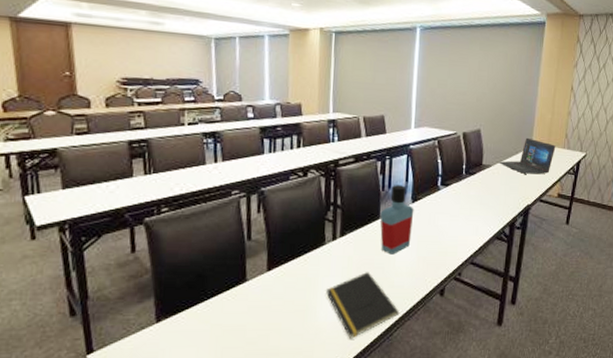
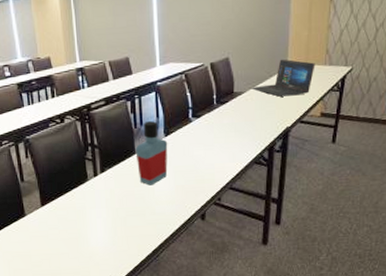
notepad: present [326,272,399,339] -> none [94,202,163,261]

